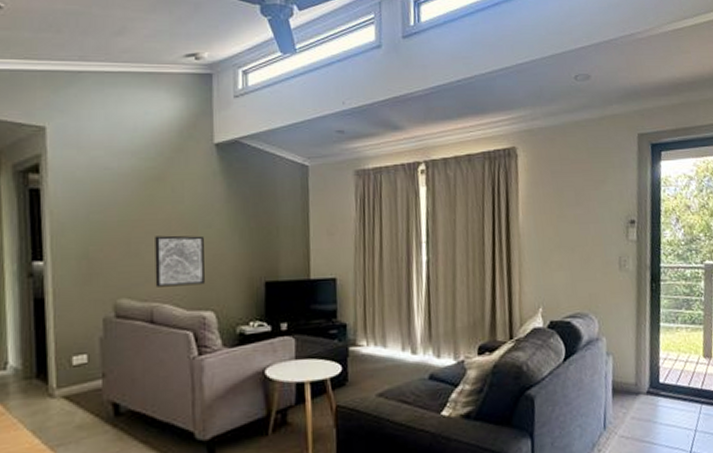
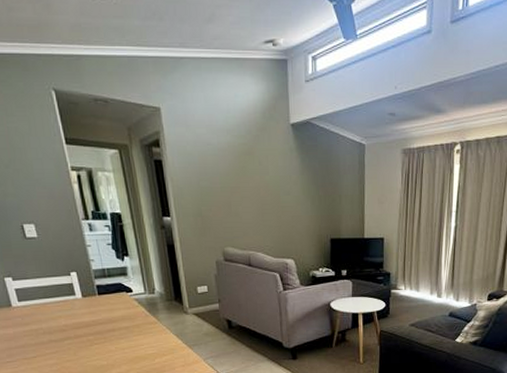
wall art: present [155,235,205,287] -> none [248,200,286,240]

